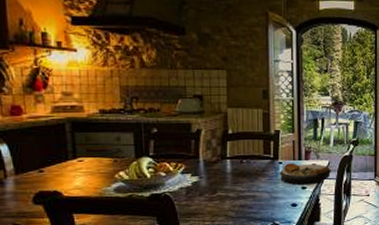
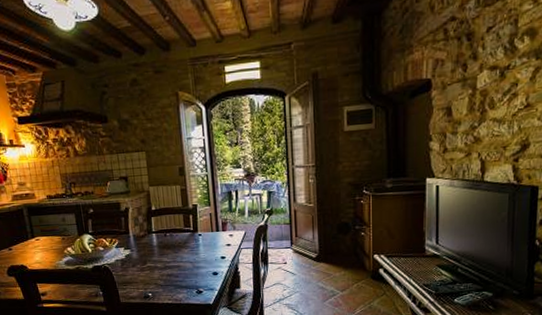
plate: present [279,163,331,184] -> none [199,234,248,254]

